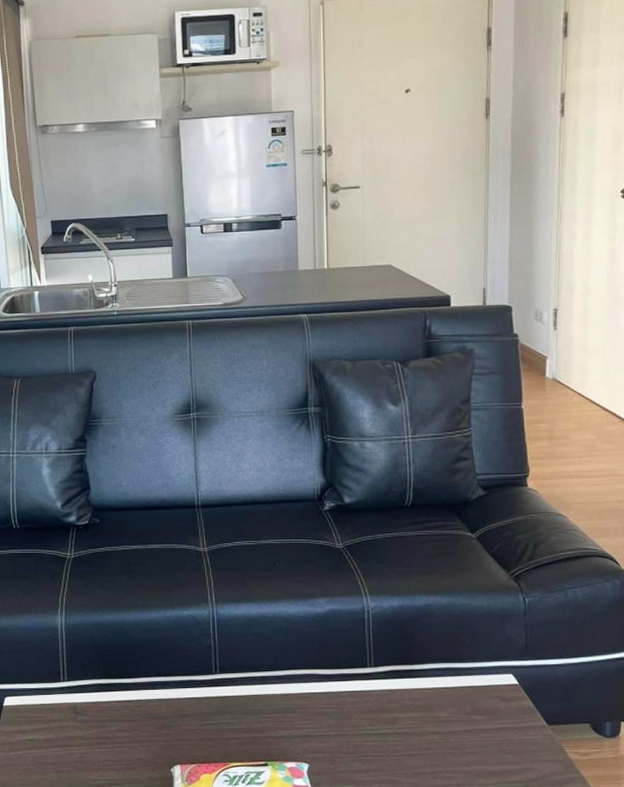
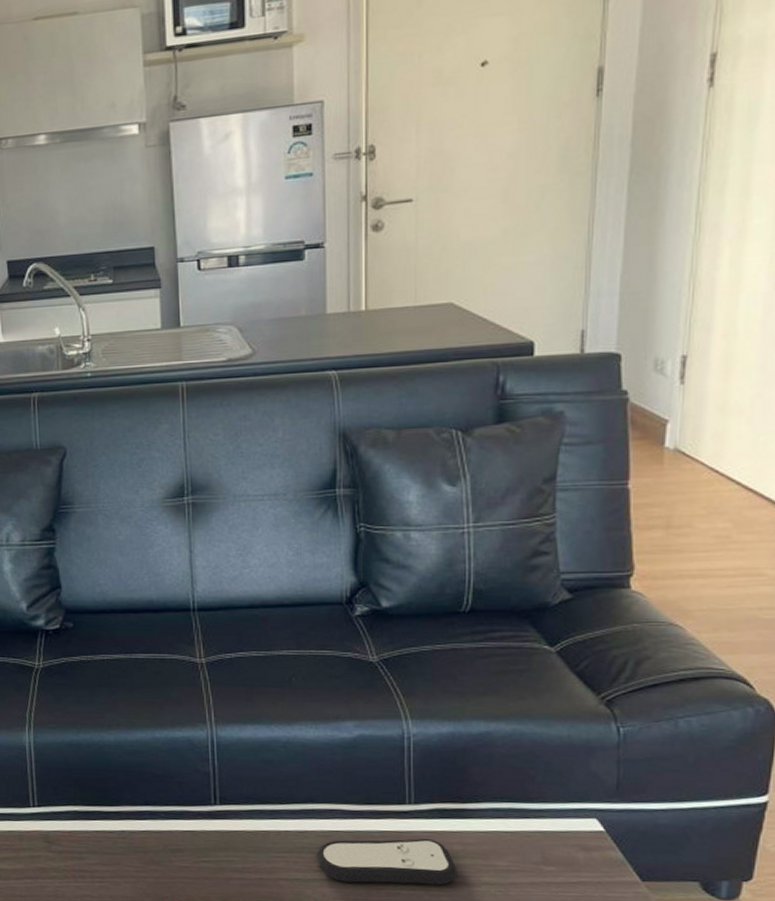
remote control: none [298,696,409,737] -> present [316,838,458,885]

